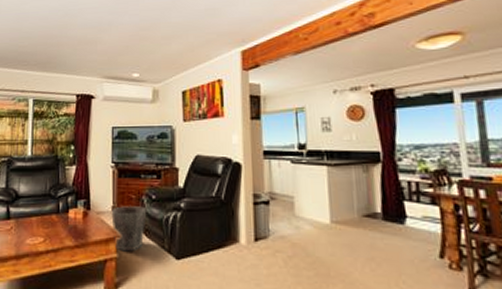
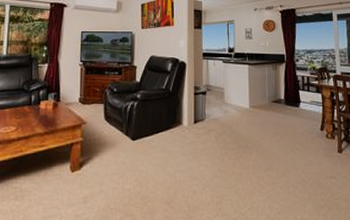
waste bin: present [111,205,147,252] -> none [78,96,109,136]

